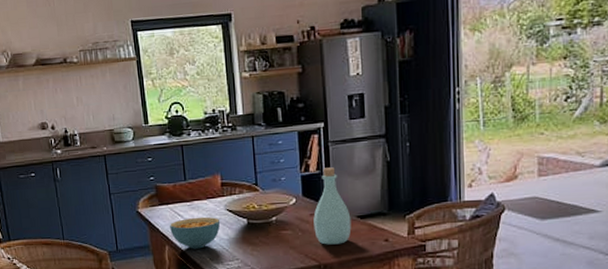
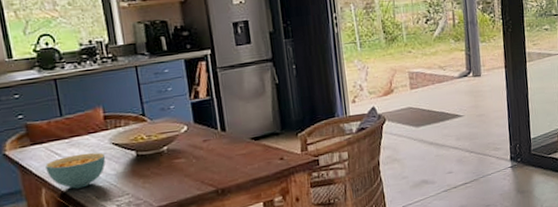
bottle: present [313,167,352,245] -> none [207,92,247,170]

